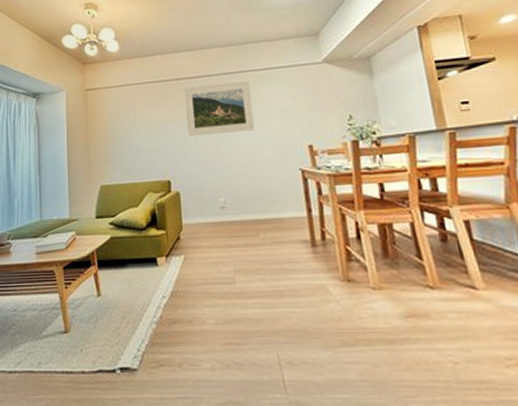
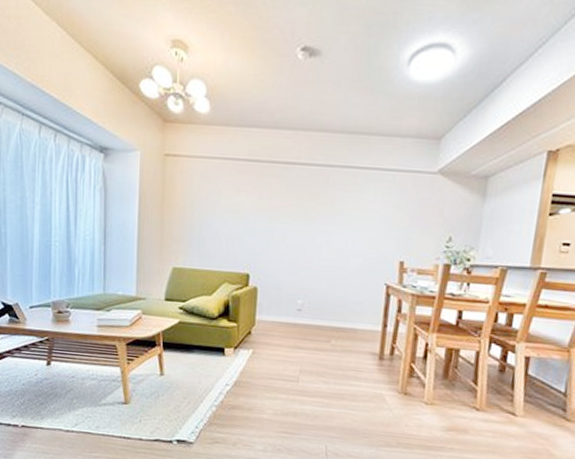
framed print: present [184,81,254,136] -> none [276,174,353,235]

